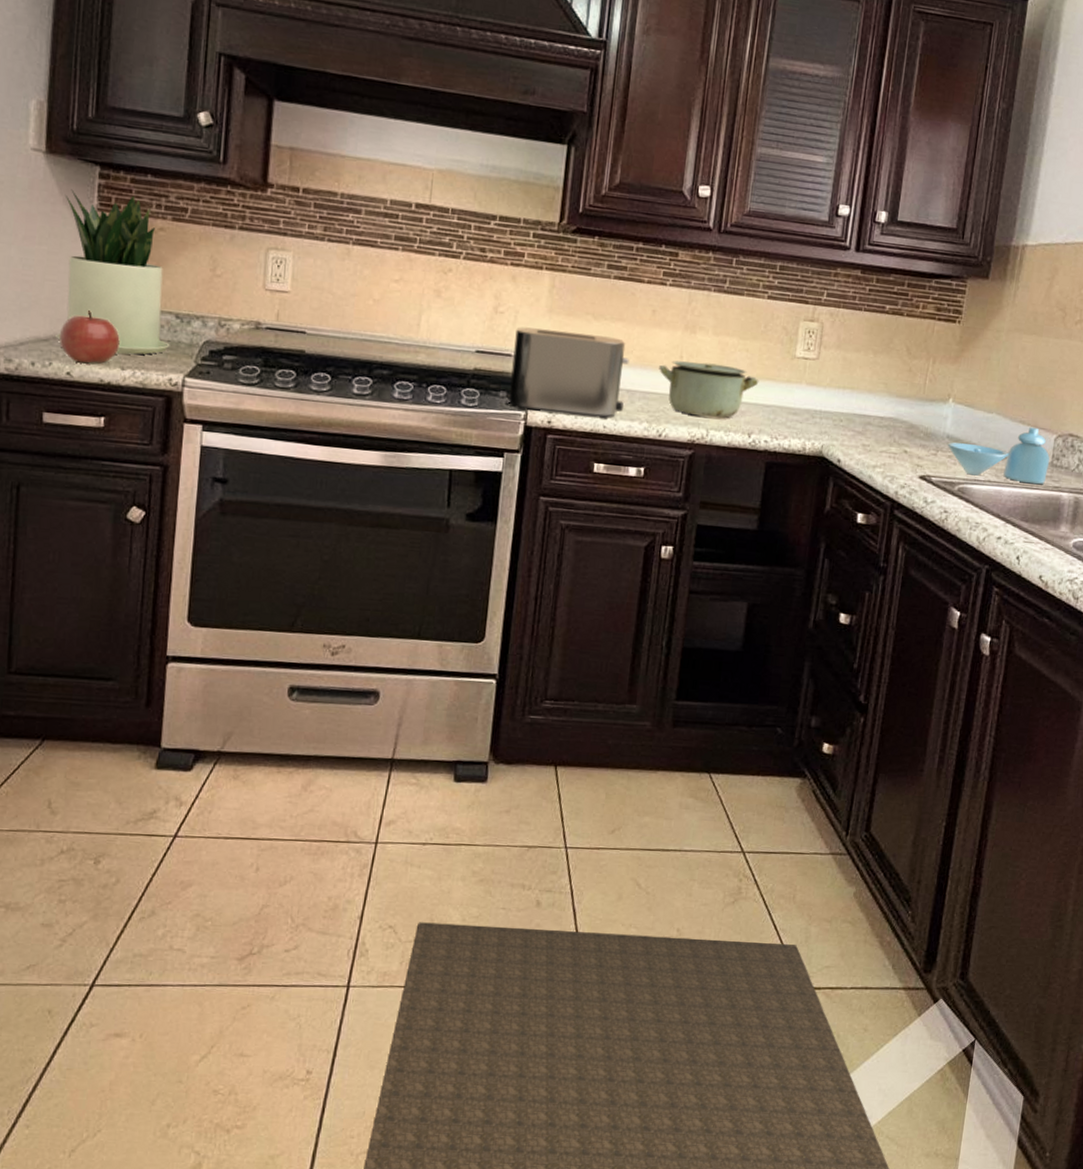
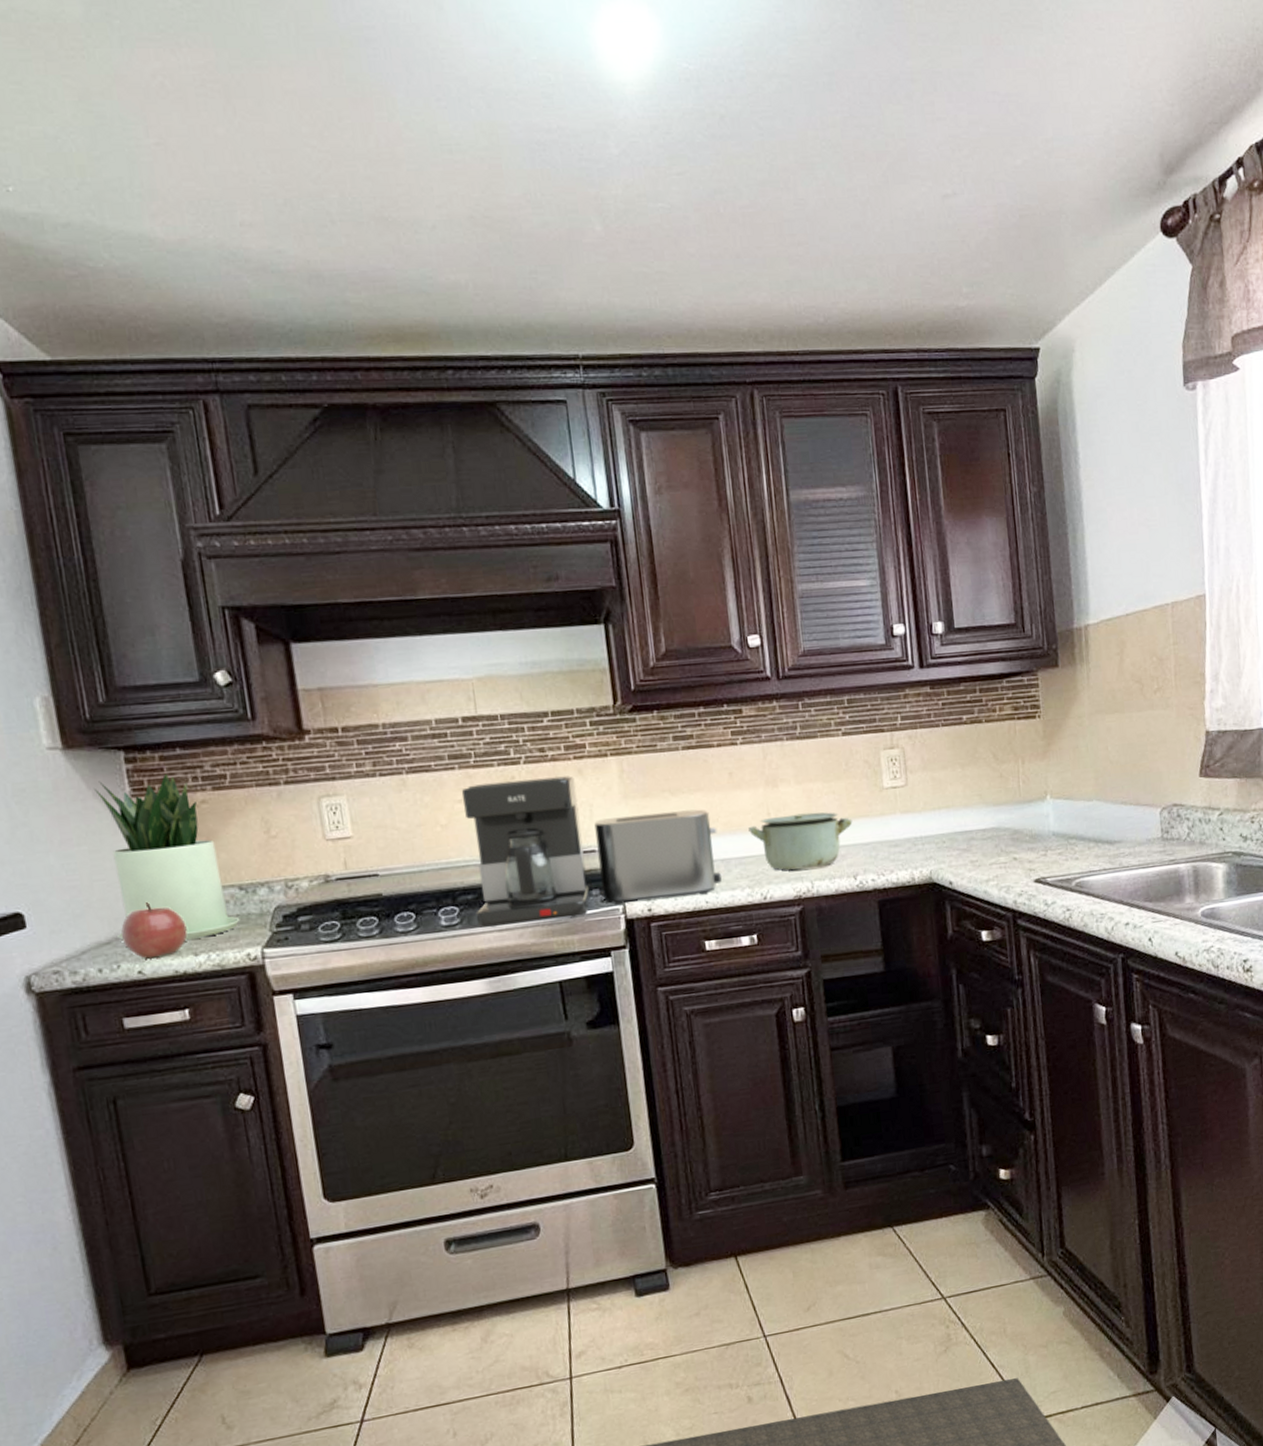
coffee maker: none [386,268,507,414] -> present [461,776,591,928]
soap dispenser: present [946,427,1050,485] -> none [1053,805,1161,868]

